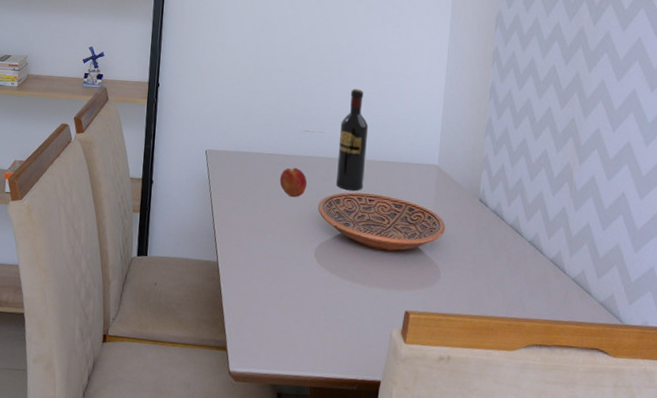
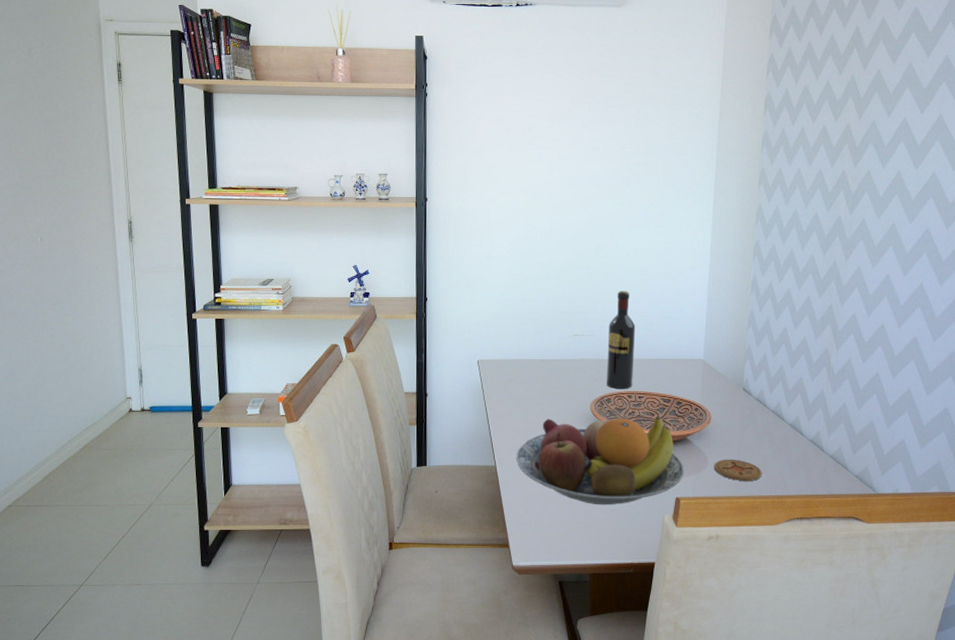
fruit bowl: none [239,215,415,314] -> present [515,415,684,505]
peach: present [279,168,307,198] -> none [551,372,579,400]
coaster: none [447,273,498,300] -> present [714,459,762,481]

